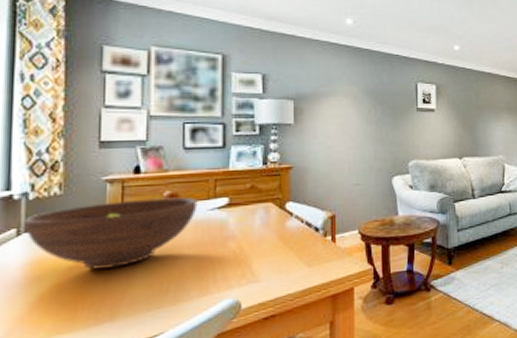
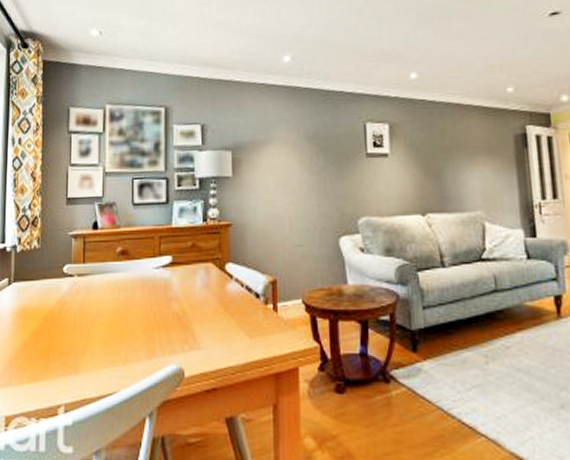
fruit bowl: present [25,197,198,270] -> none [14,254,145,321]

